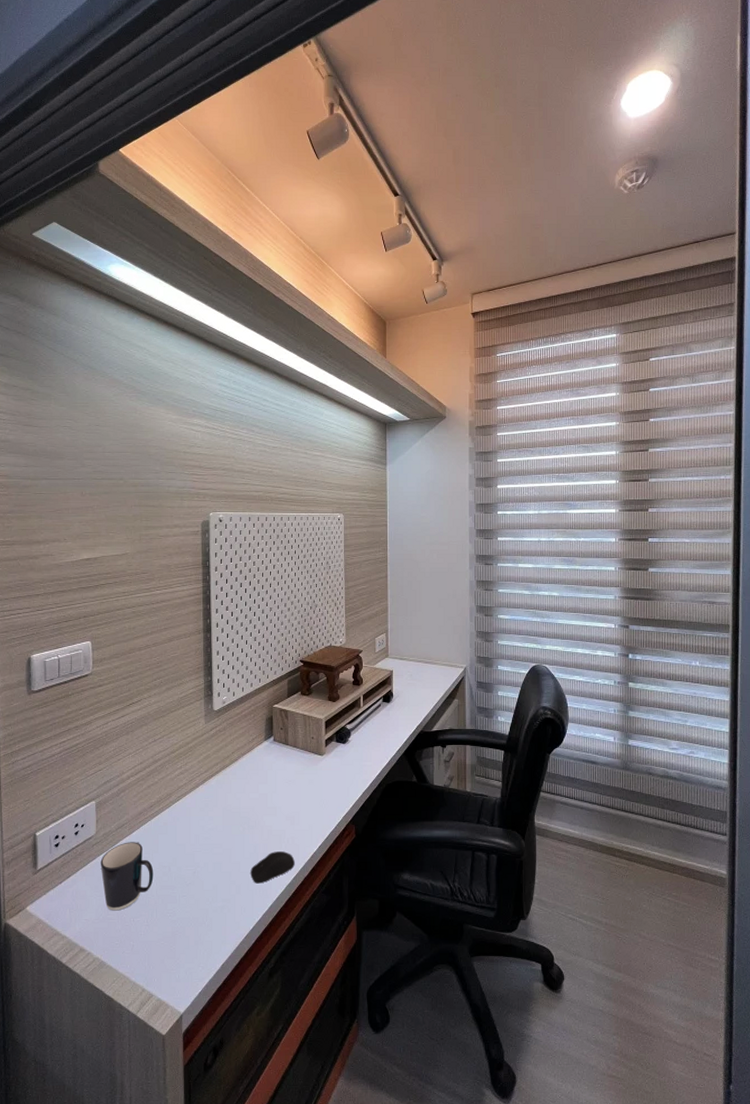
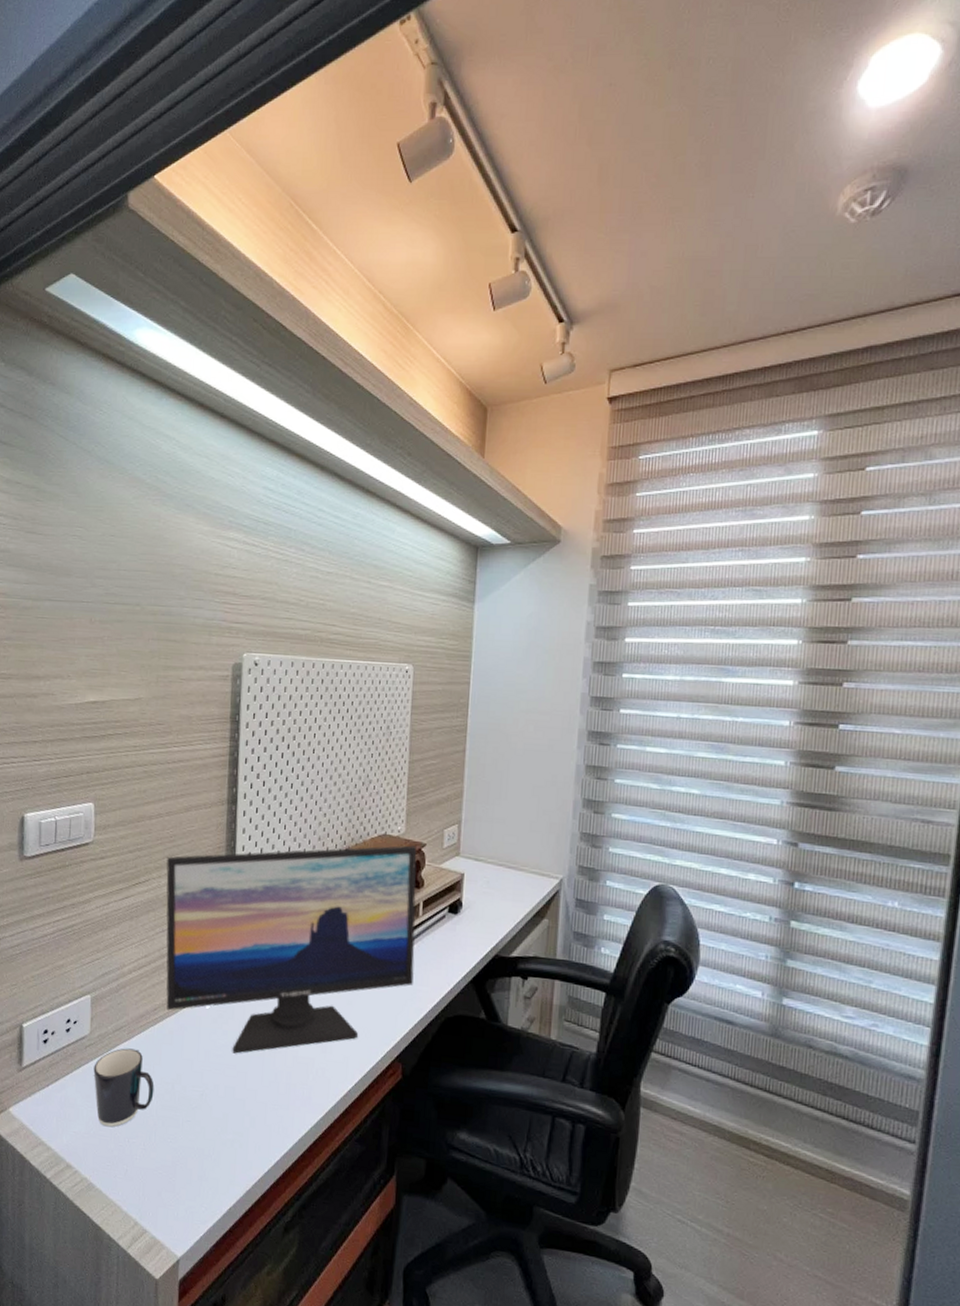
computer monitor: none [155,652,359,835] -> present [166,845,417,1054]
computer mouse: present [250,851,295,884] -> none [269,1082,324,1119]

